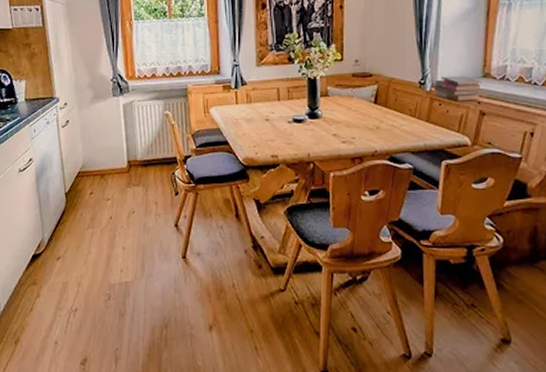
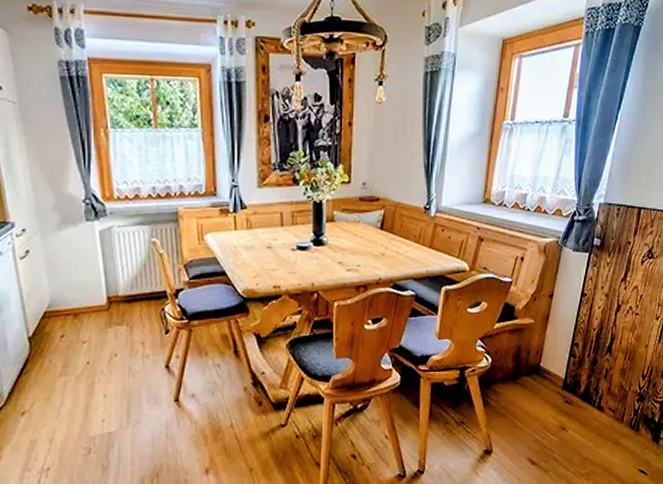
books: present [434,76,483,101] -> none [438,201,483,227]

